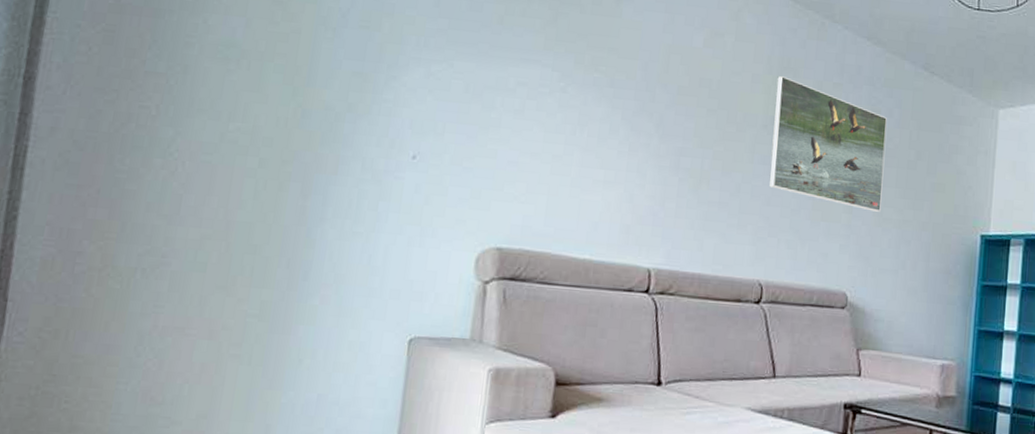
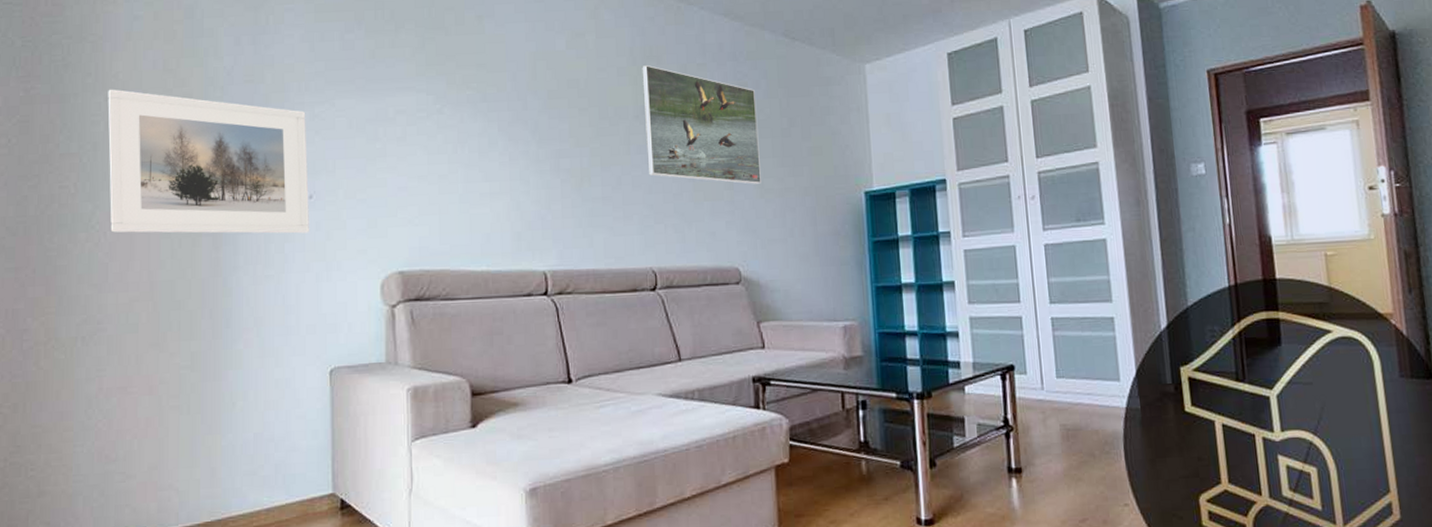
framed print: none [190,11,421,194] -> present [108,89,310,234]

